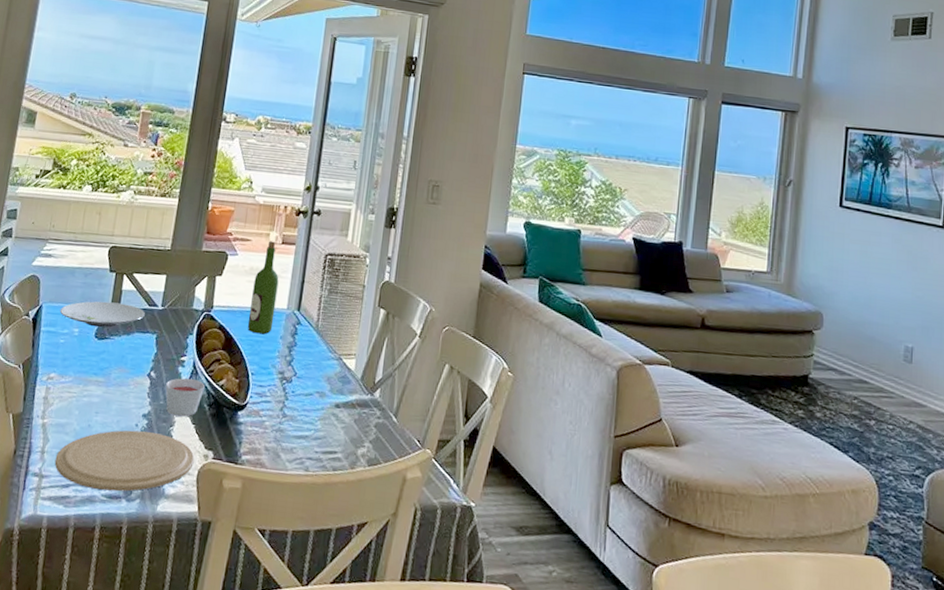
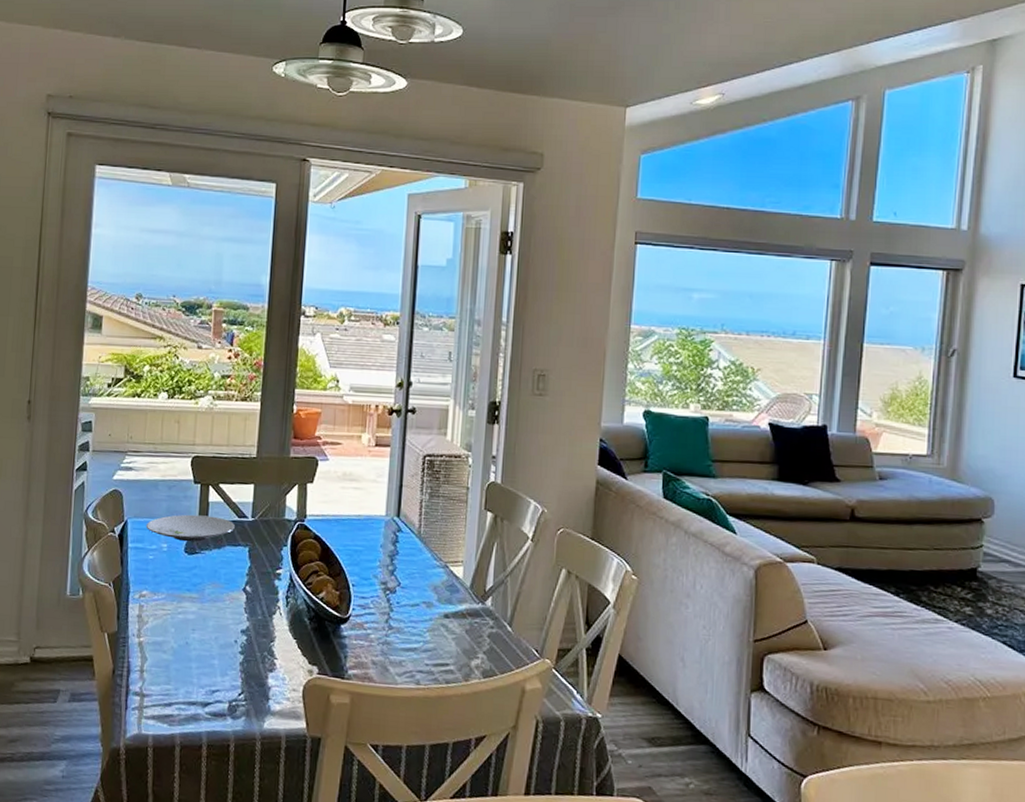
plate: present [54,430,195,492] -> none [155,646,299,709]
candle: present [165,378,206,417] -> none [263,591,305,632]
wine bottle: present [247,241,279,334] -> none [344,443,375,543]

